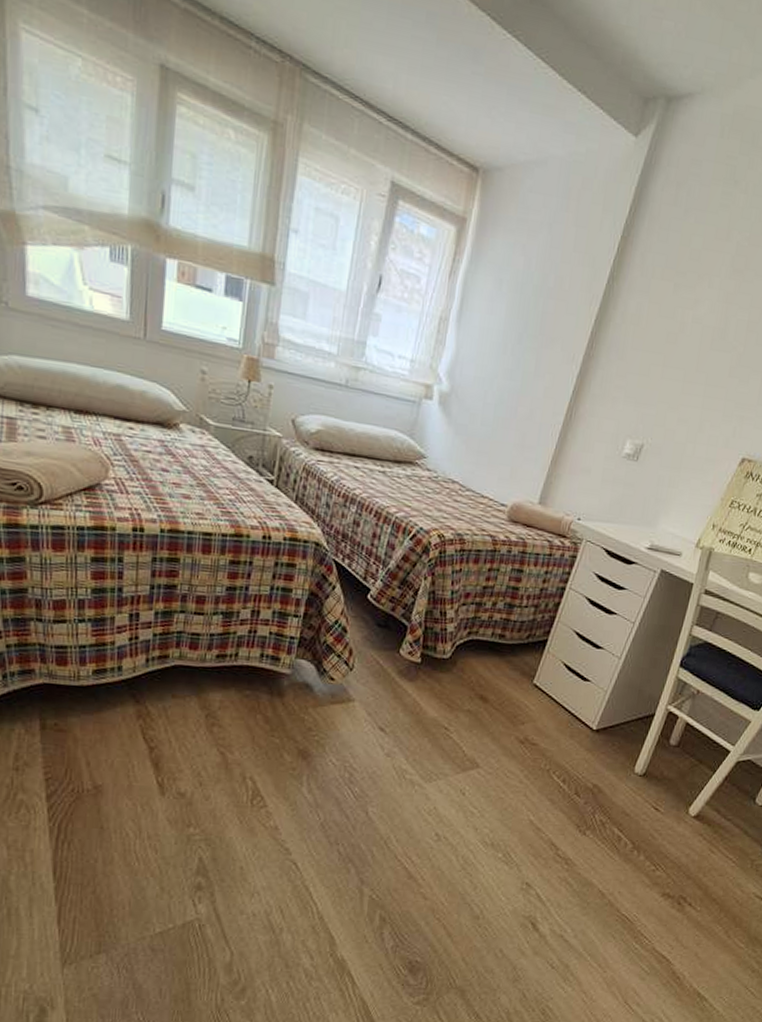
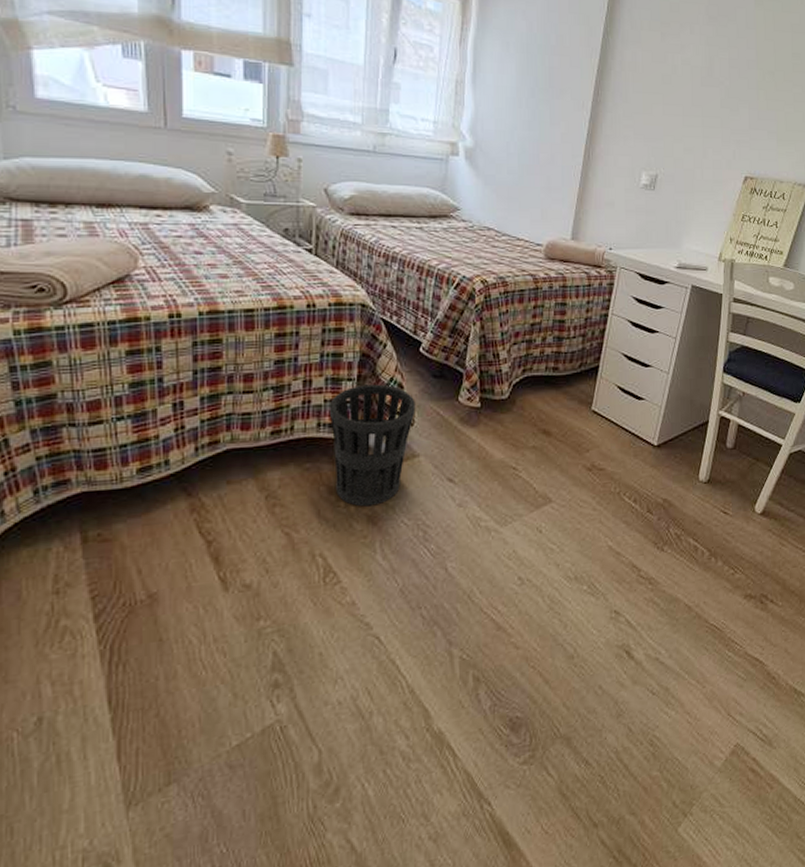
wastebasket: none [271,623,357,741] -> present [329,384,416,507]

